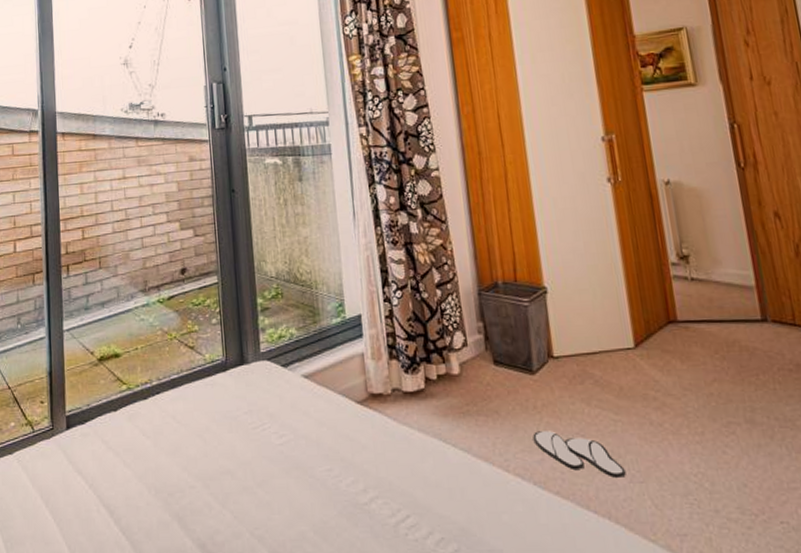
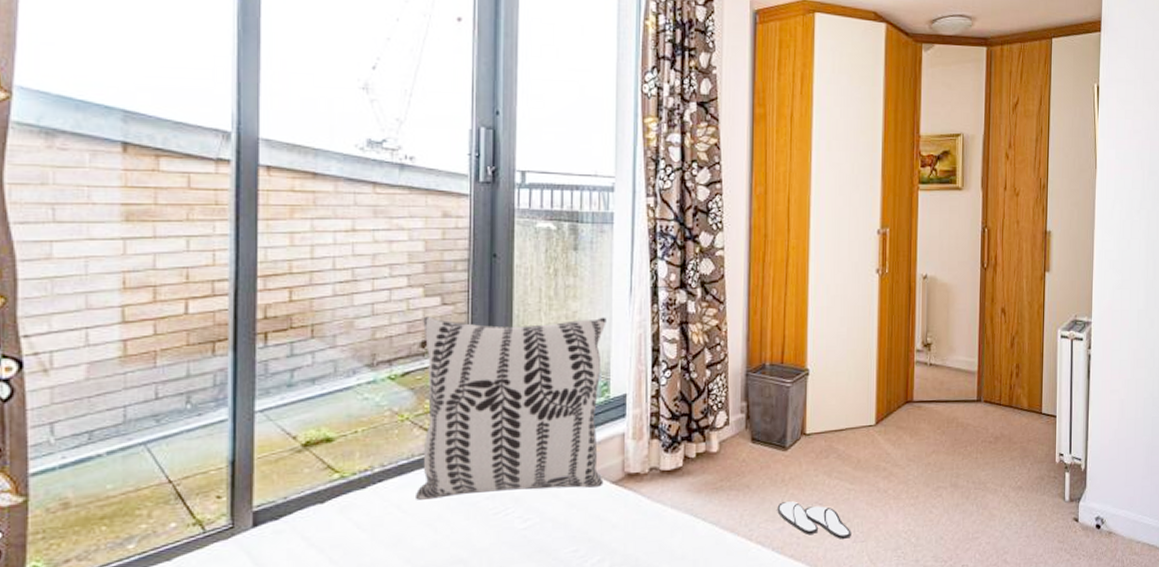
pillow: none [181,241,349,413] -> present [414,316,606,502]

